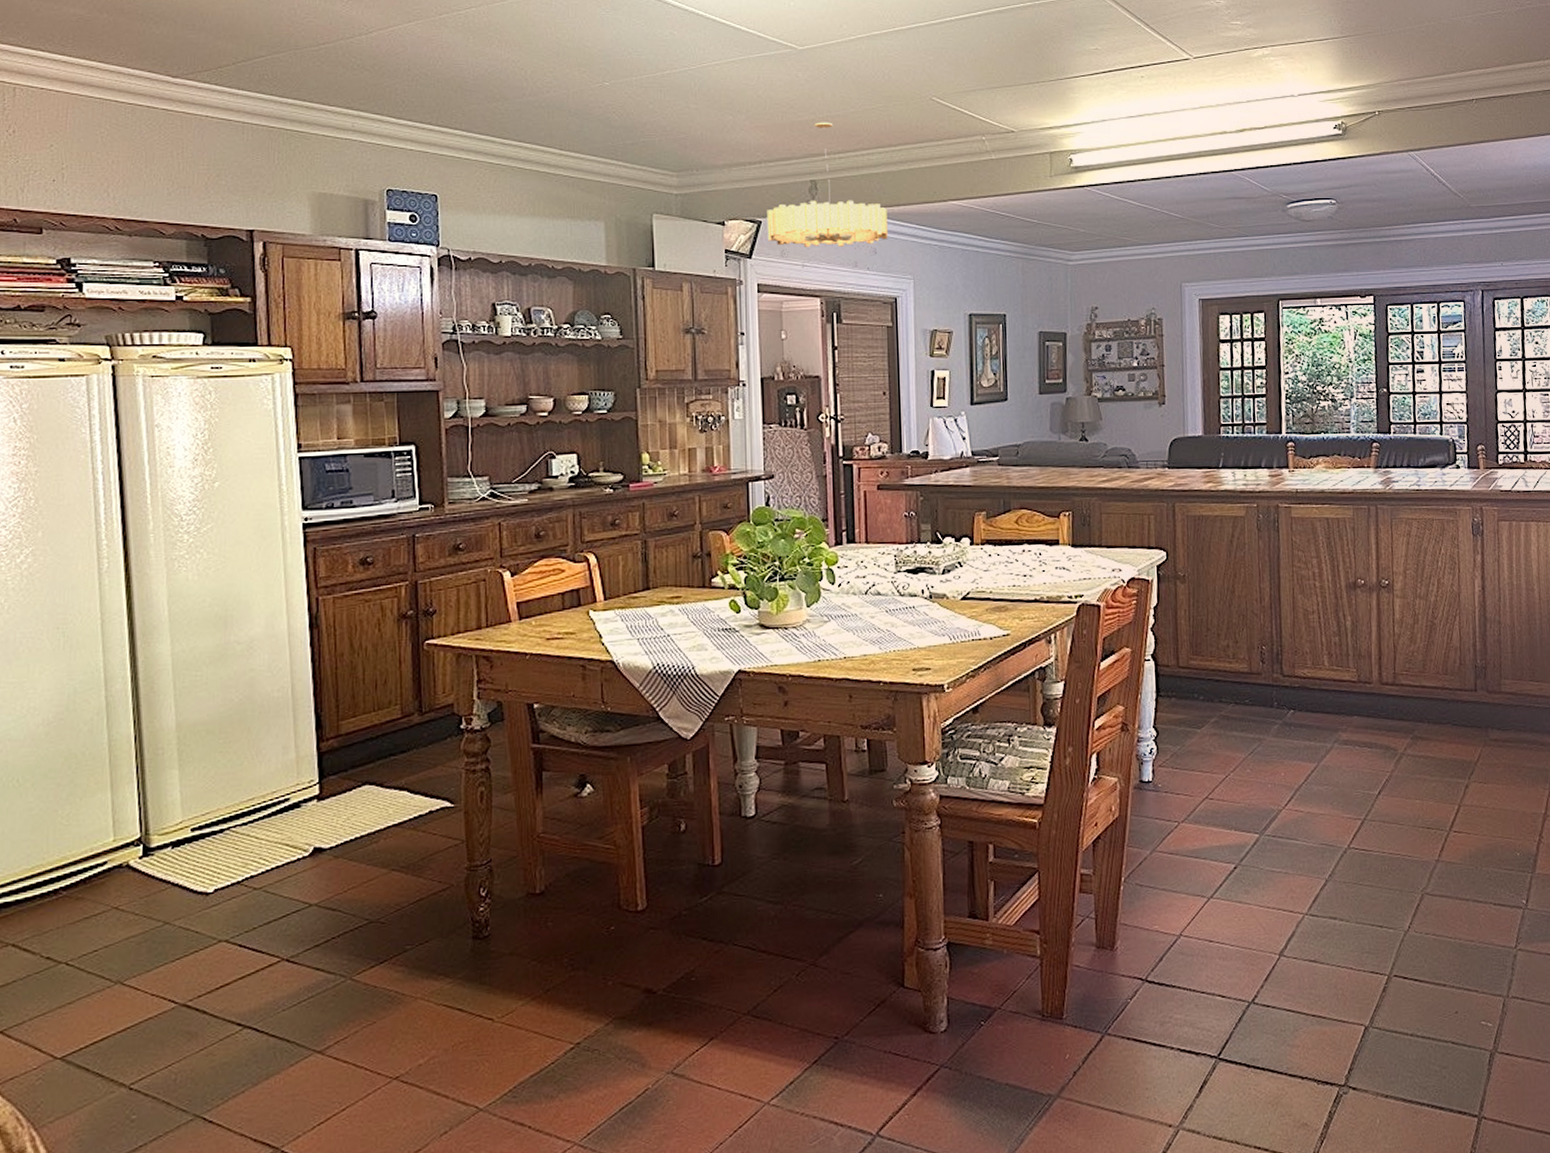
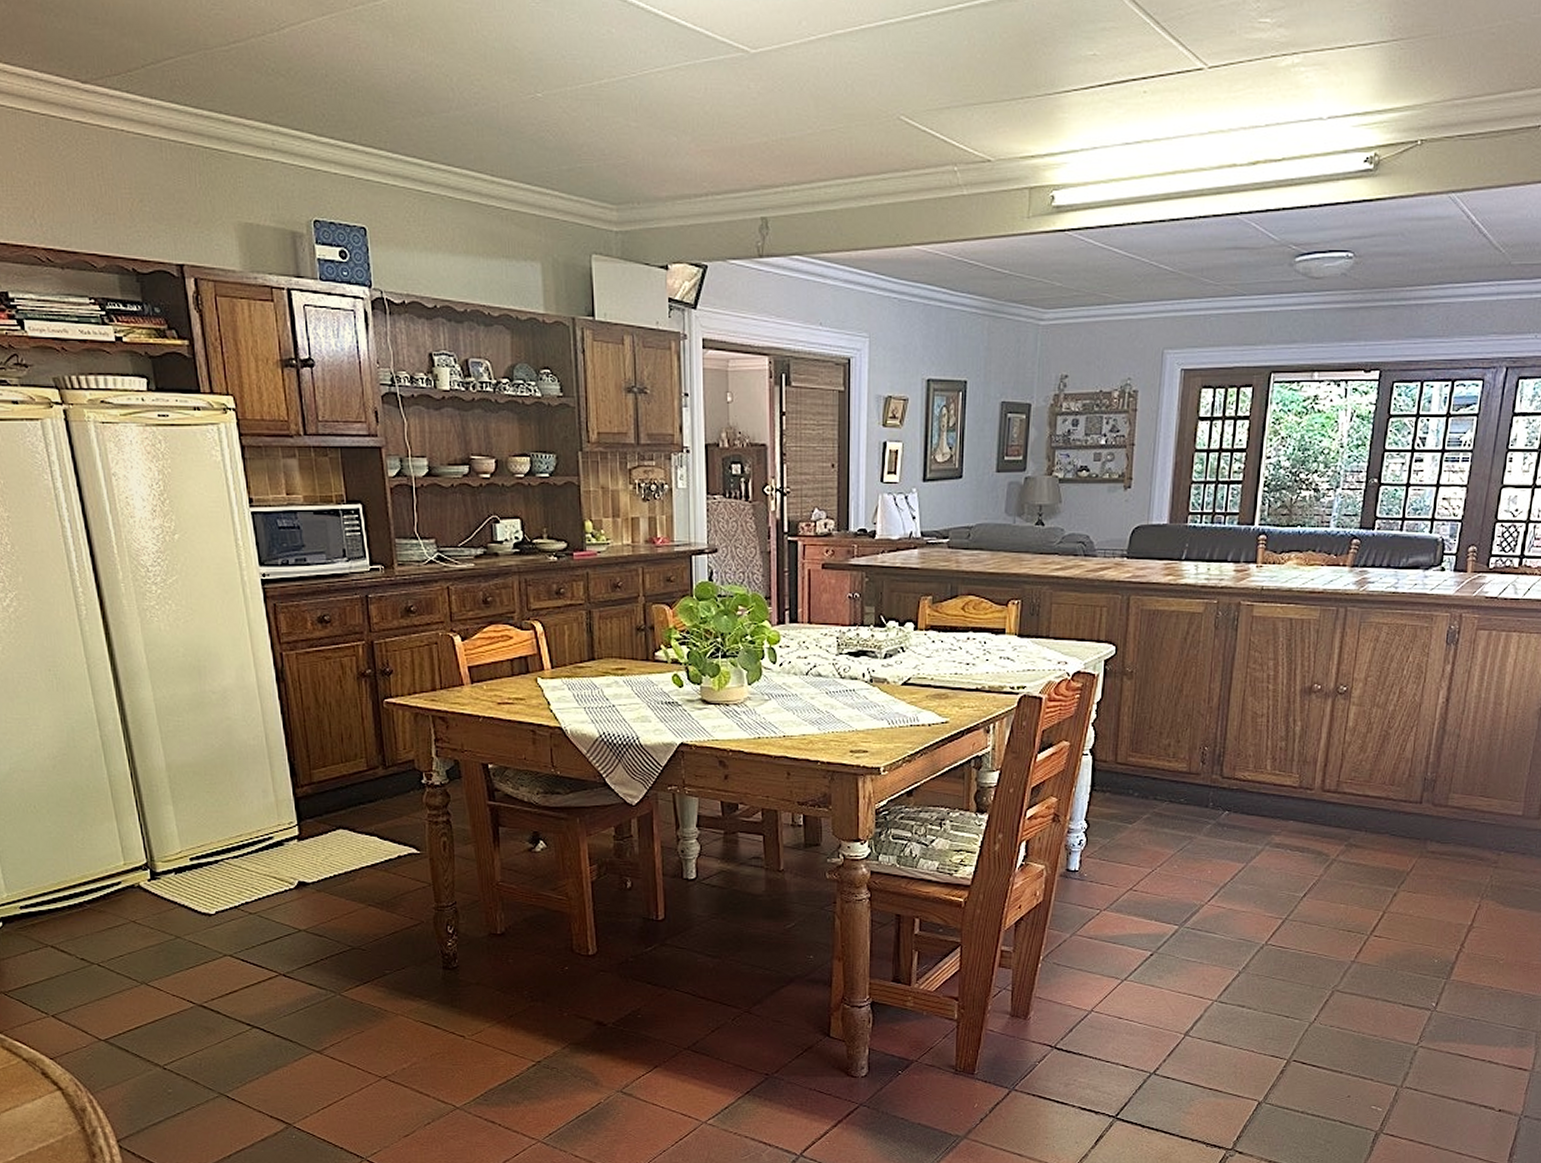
chandelier: present [767,122,888,270] -> none [713,145,844,323]

